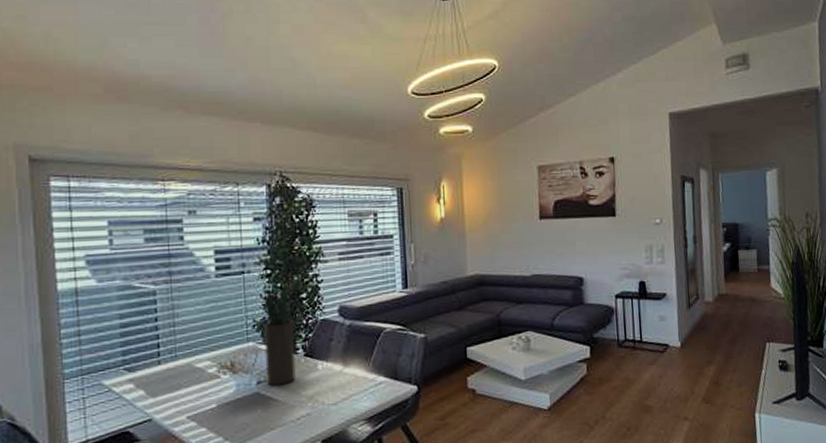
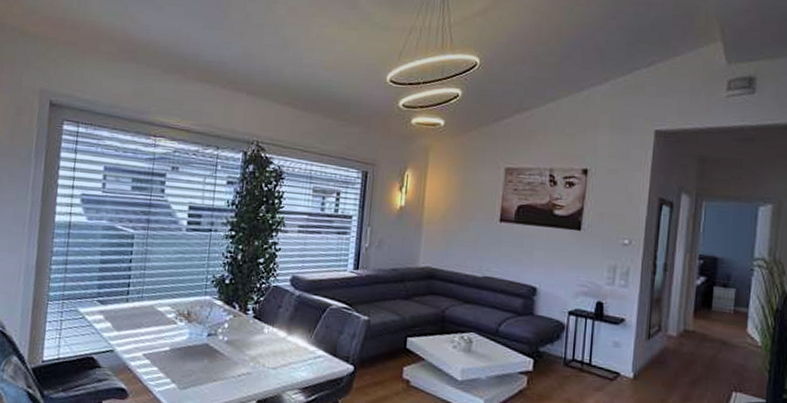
vase: present [263,278,296,387] -> none [217,242,250,342]

